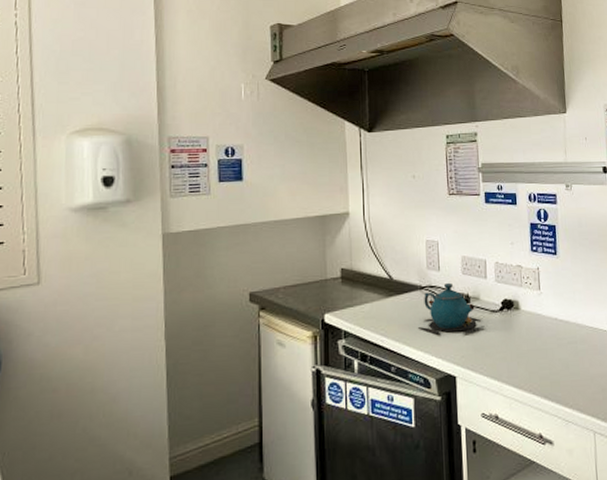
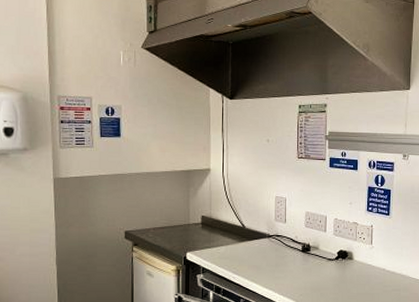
teapot: present [418,282,486,335] -> none [265,233,323,277]

